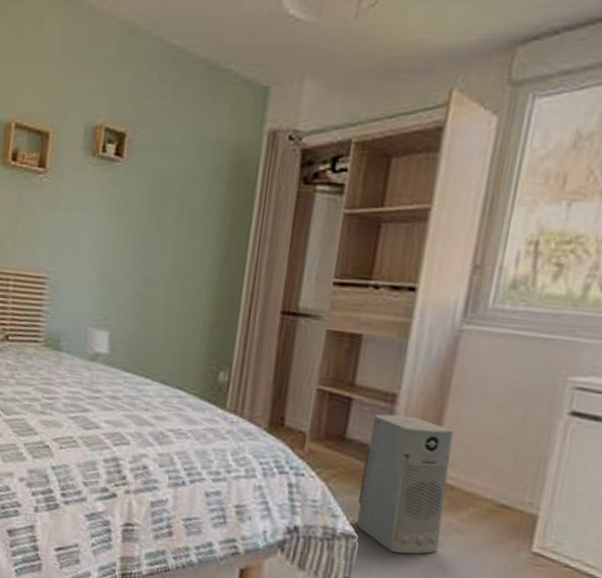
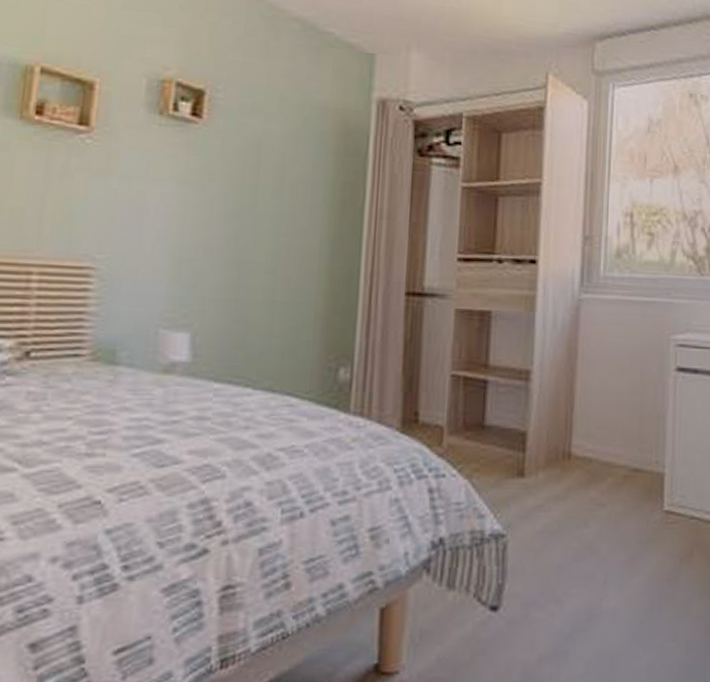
air purifier: present [357,414,454,555] -> none [503,392,586,542]

